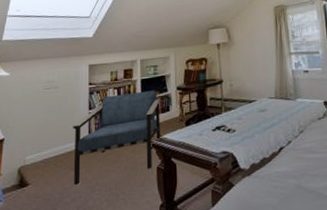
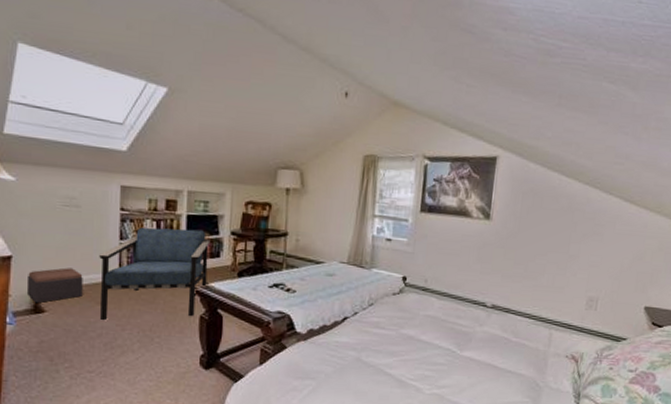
footstool: none [14,141,60,178] -> present [26,267,83,304]

